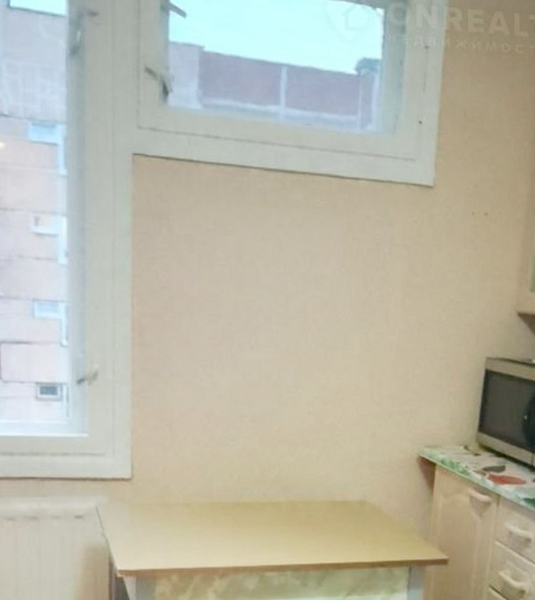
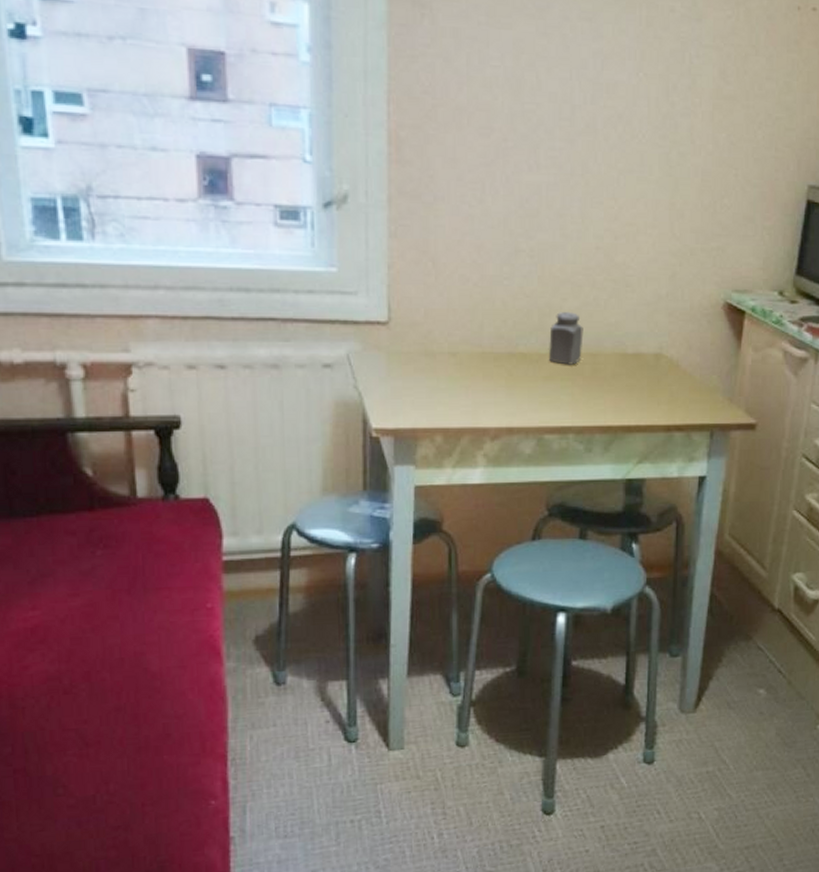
salt shaker: none [269,467,298,512] -> present [549,312,583,365]

